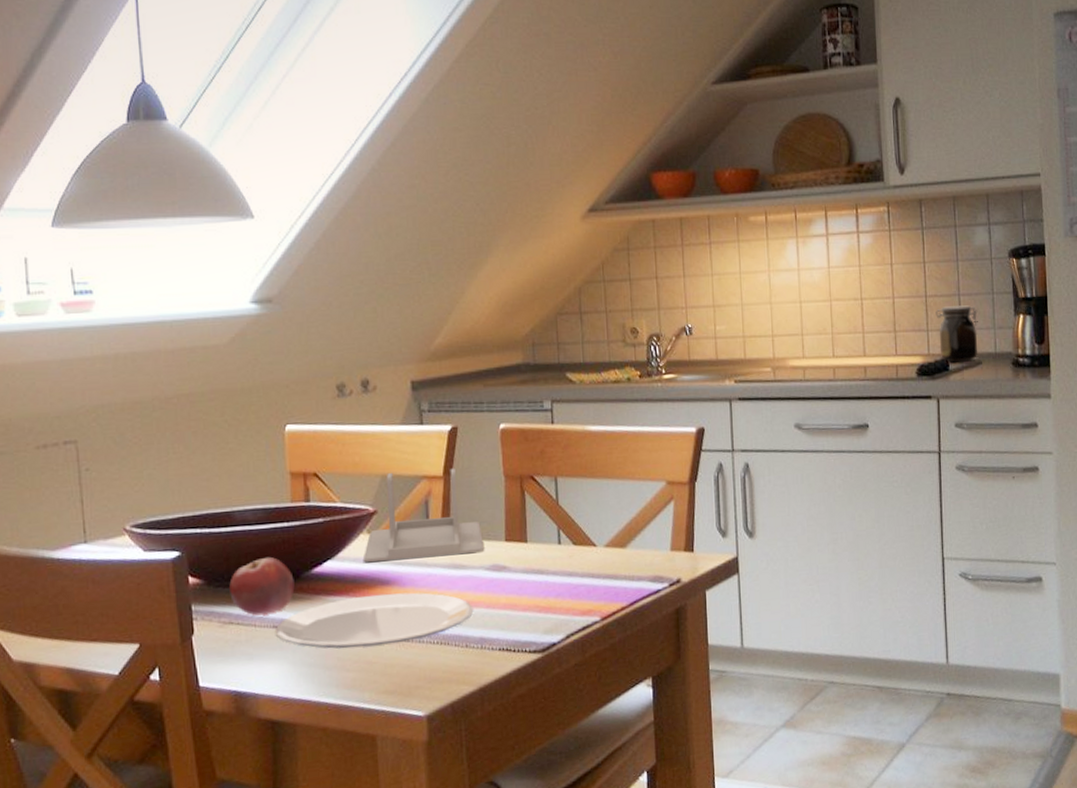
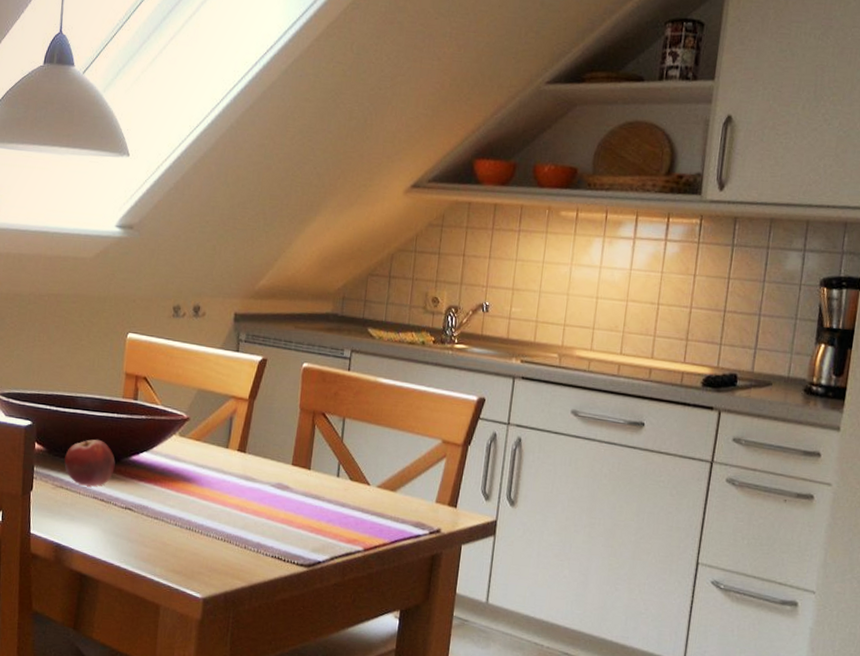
plate: present [276,592,474,649] -> none [95,486,256,533]
napkin holder: present [362,469,485,563] -> none [172,388,274,471]
jar: present [936,305,978,363] -> none [730,324,777,381]

